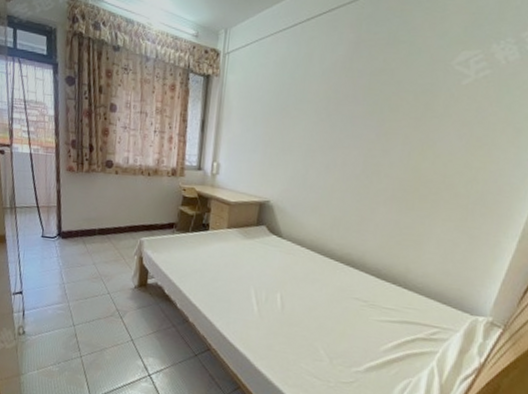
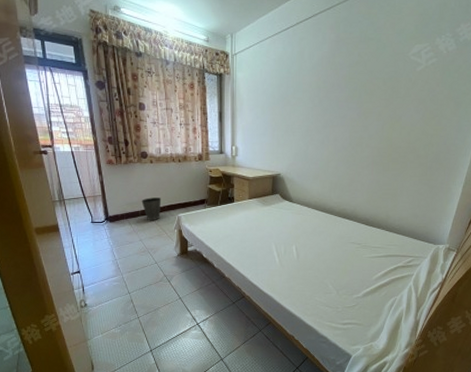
waste basket: none [100,214,124,243] -> present [141,197,162,221]

